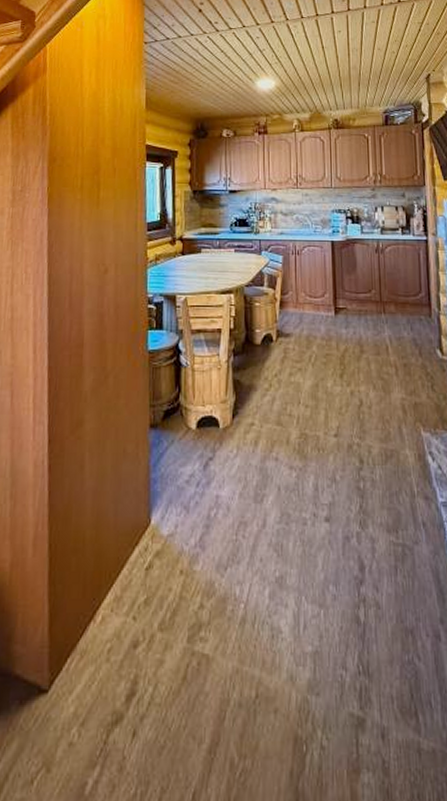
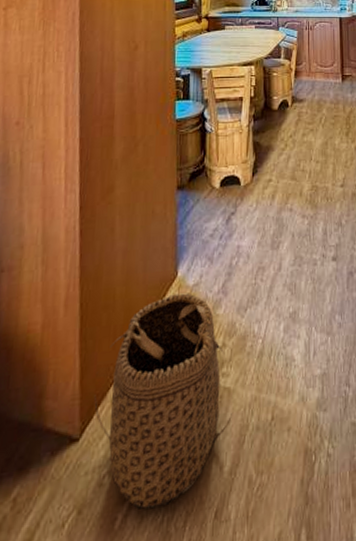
basket: none [62,543,211,779] -> present [93,293,232,510]

